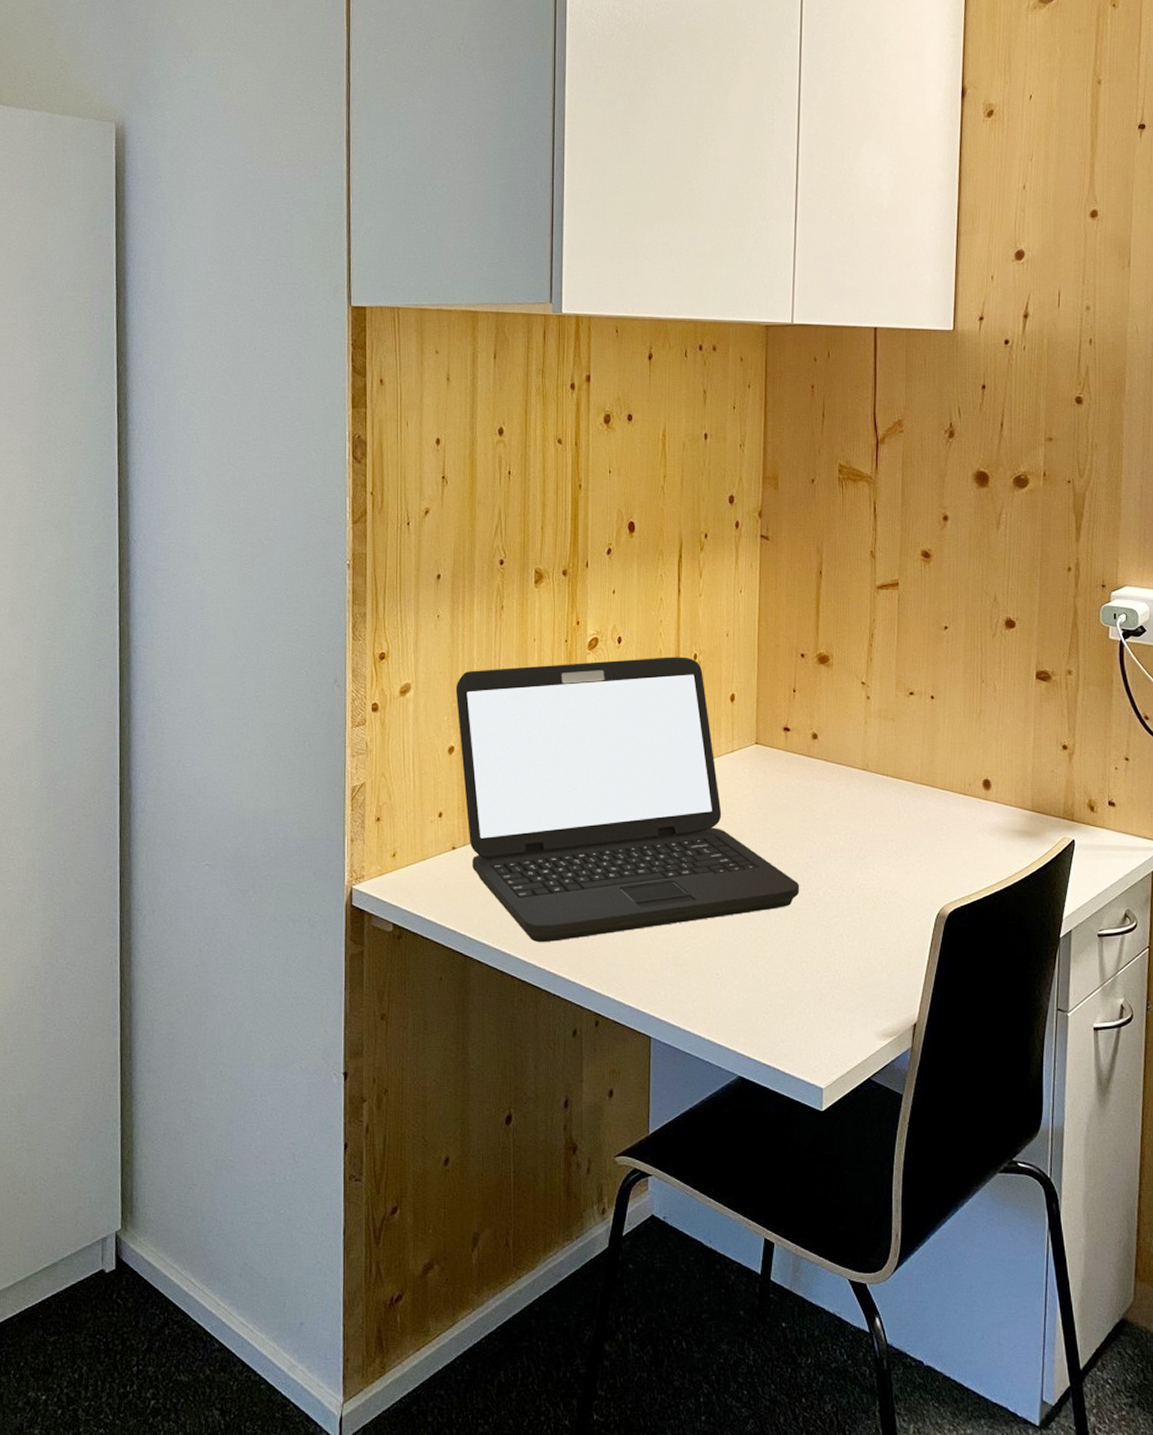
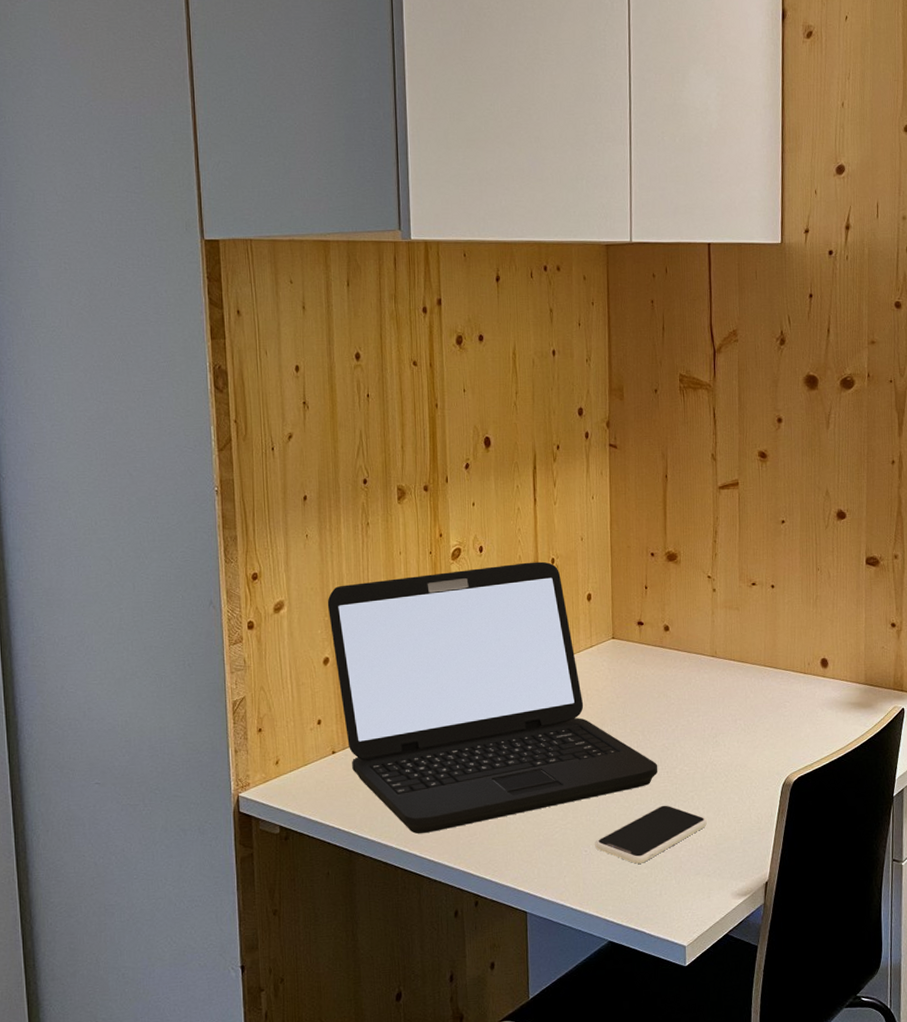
smartphone: none [728,930,851,993] -> present [595,805,707,864]

